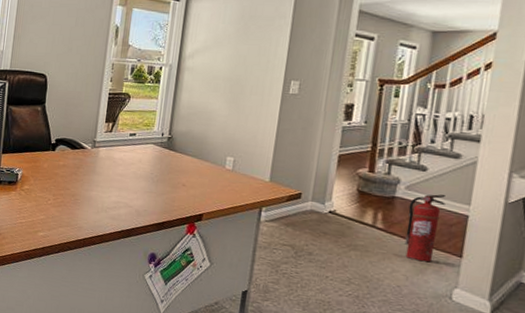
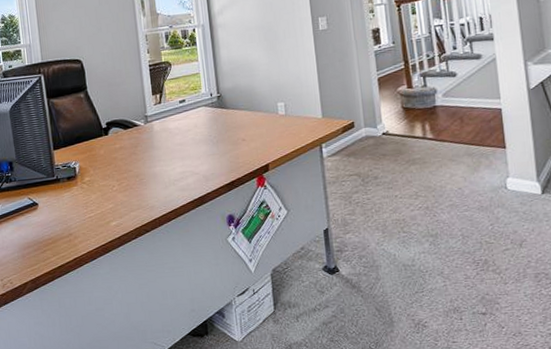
fire extinguisher: present [404,194,445,263] -> none [449,95,481,161]

